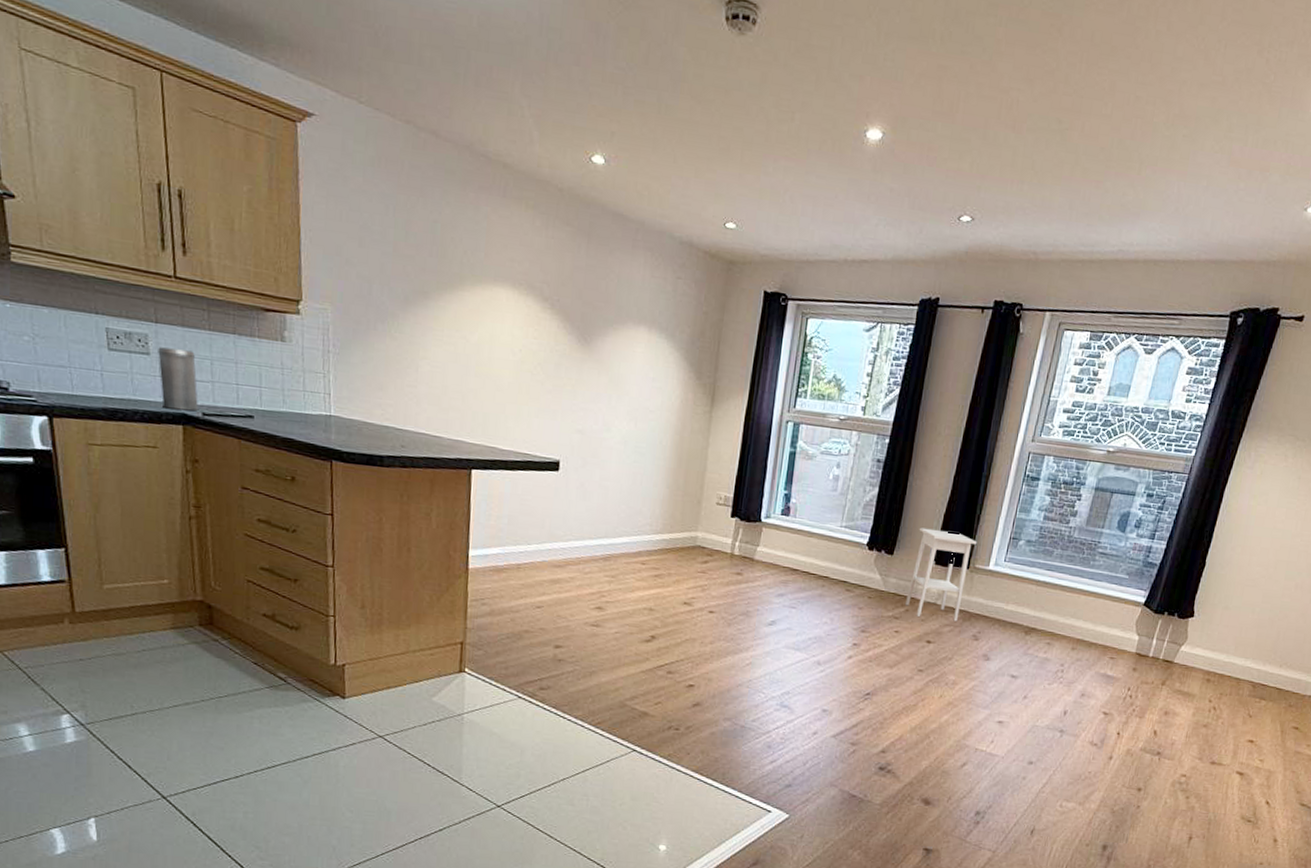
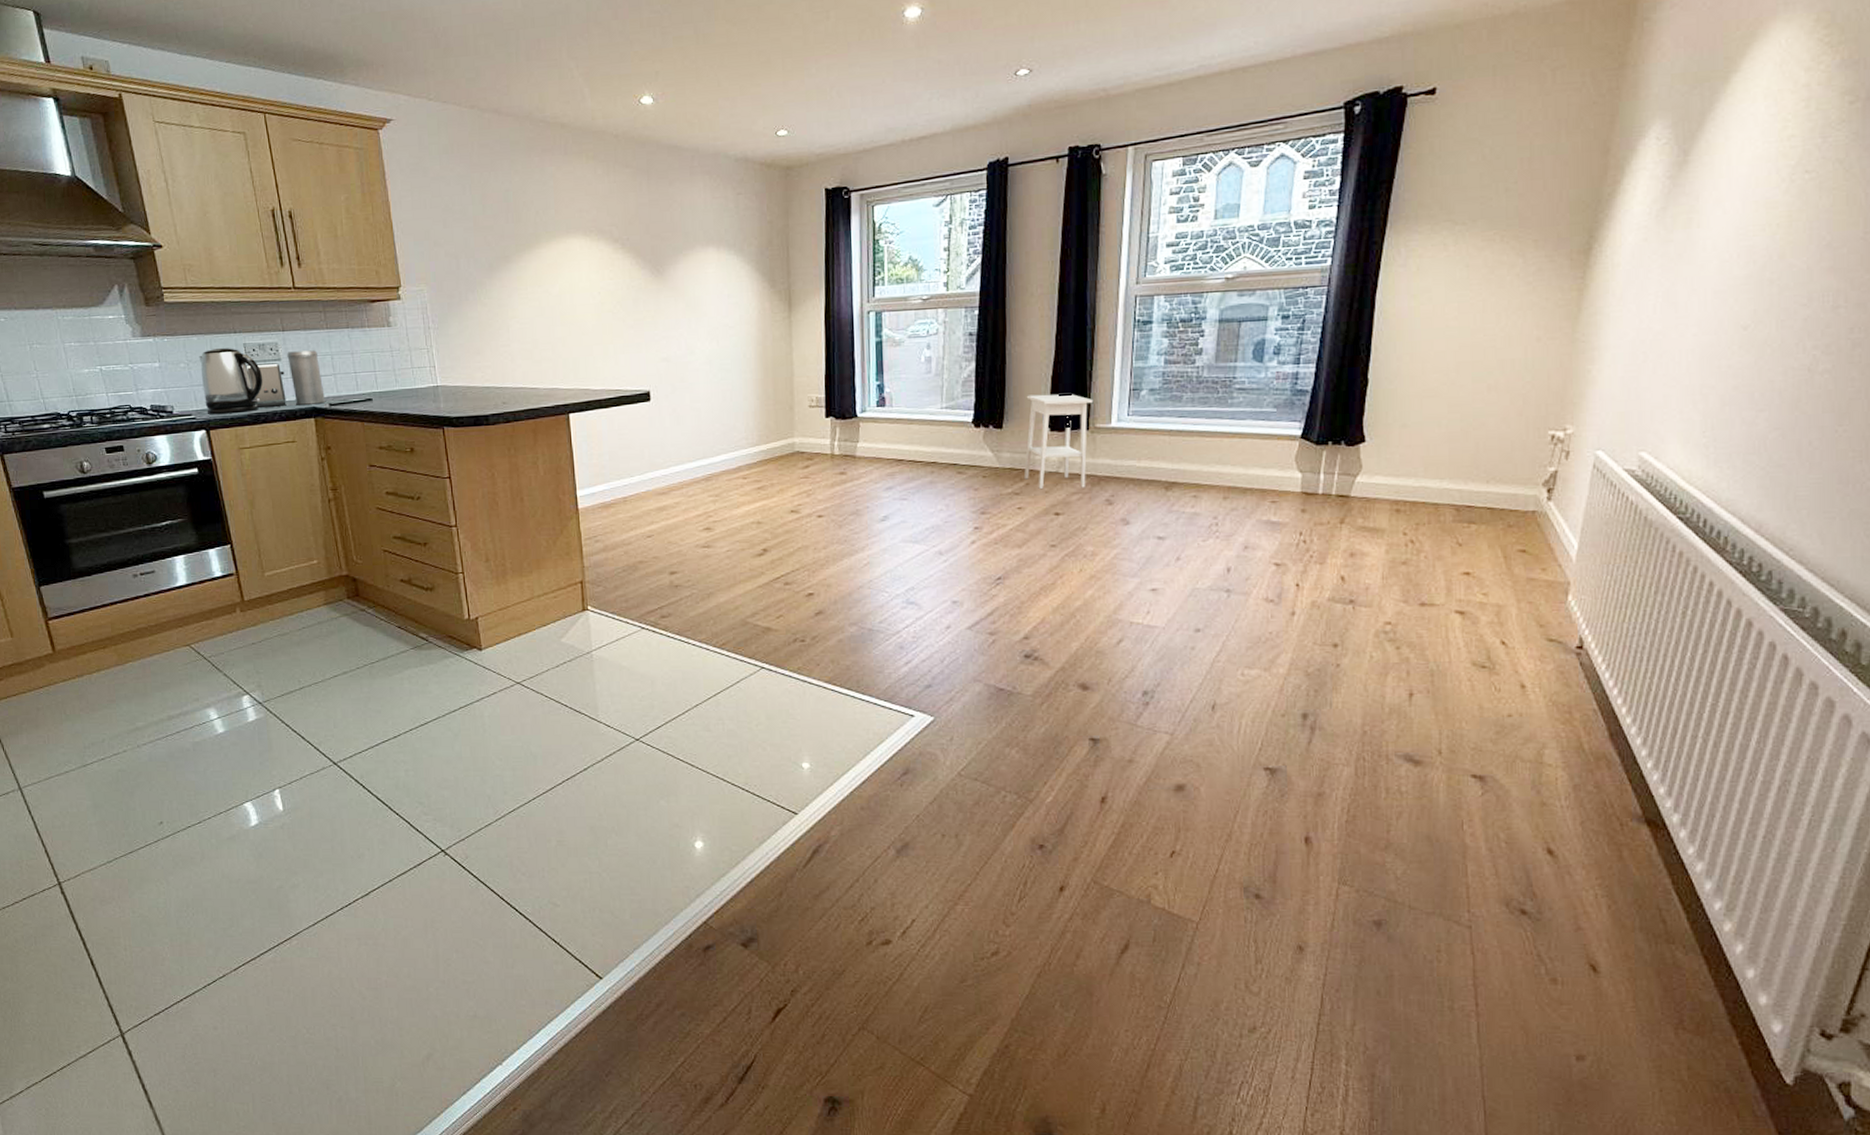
kettle: none [48,326,126,406] -> present [198,348,263,415]
toaster: none [107,352,153,406] -> present [247,363,286,407]

